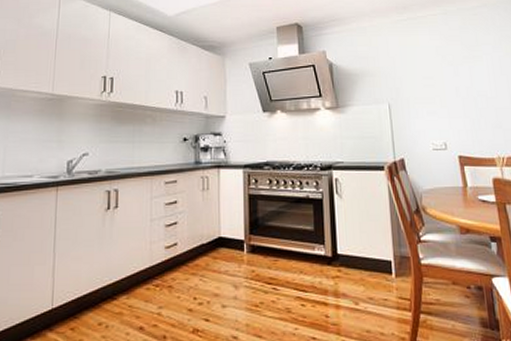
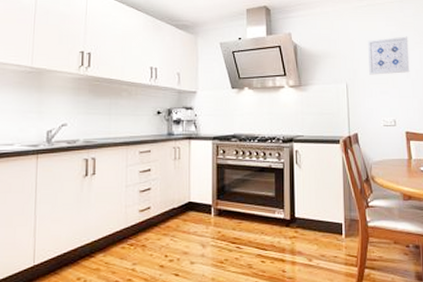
wall art: none [410,51,459,94] -> present [368,36,410,75]

